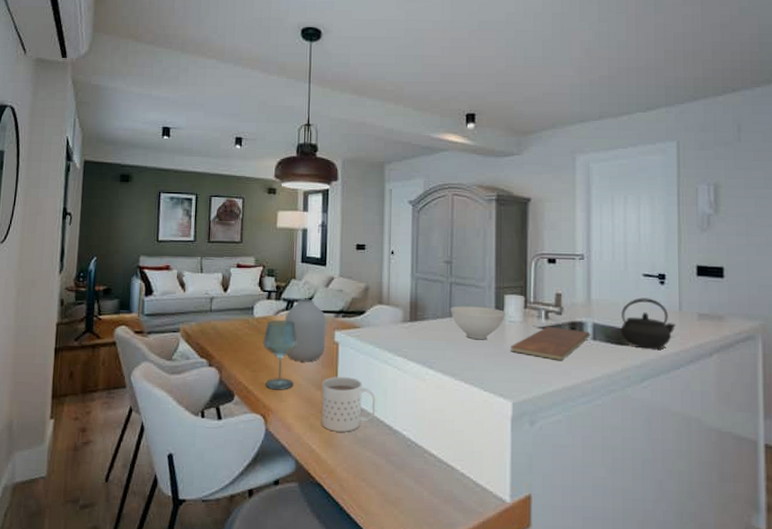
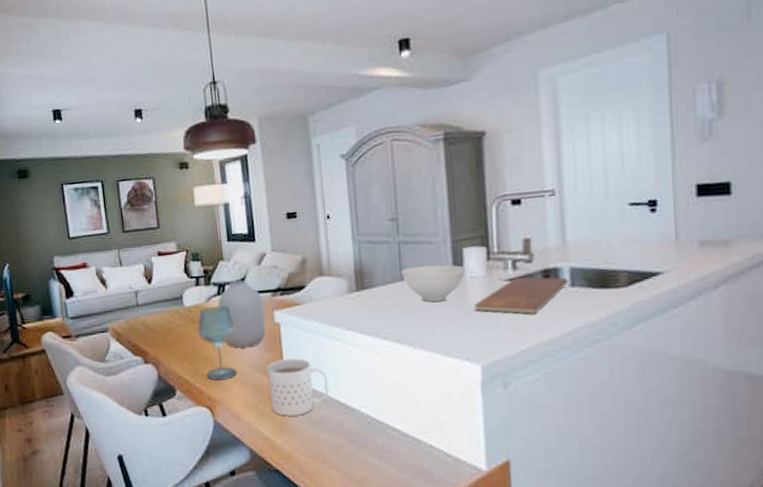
kettle: present [620,298,676,349] -> none [603,230,672,289]

